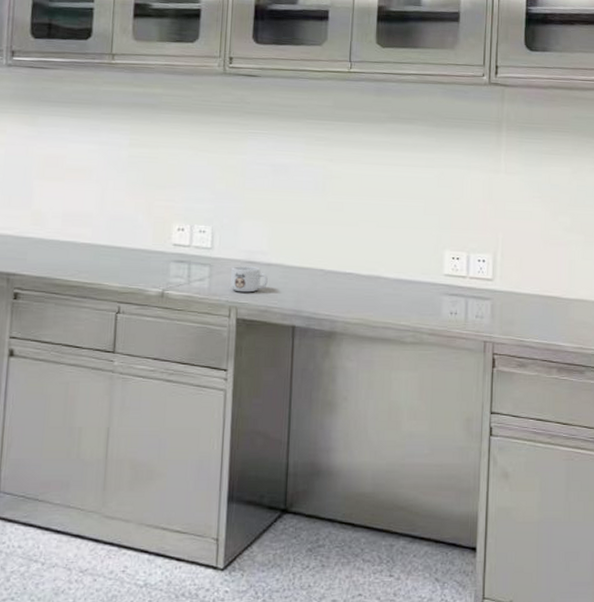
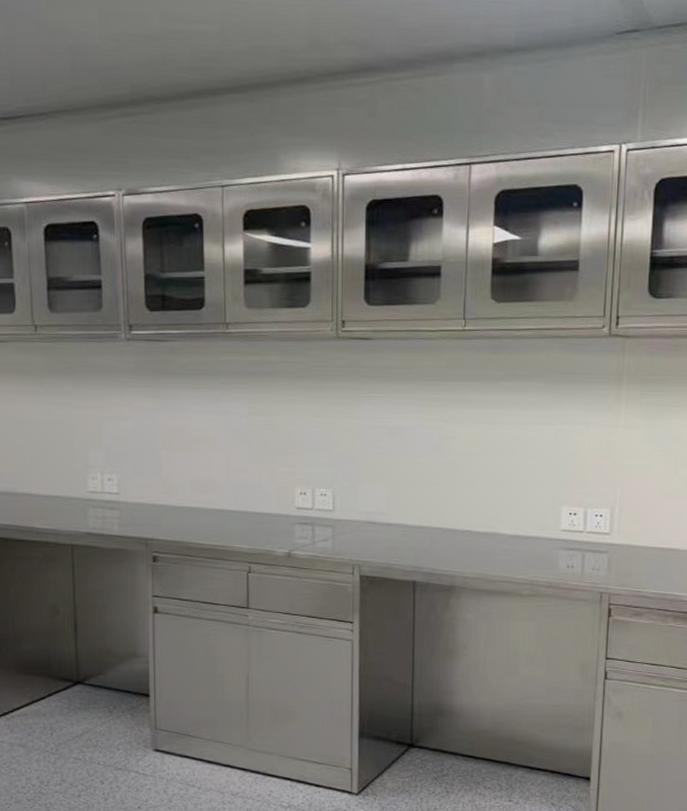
mug: present [230,265,268,293] -> none [353,525,388,551]

